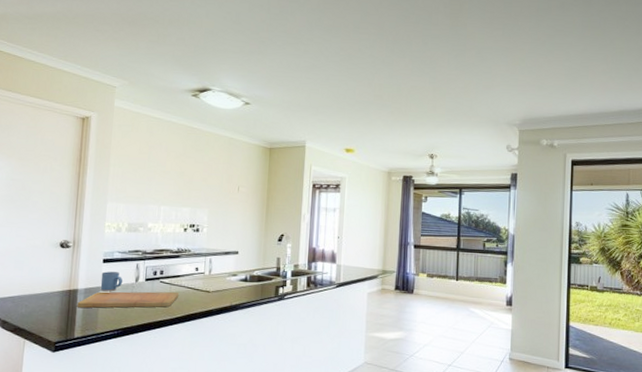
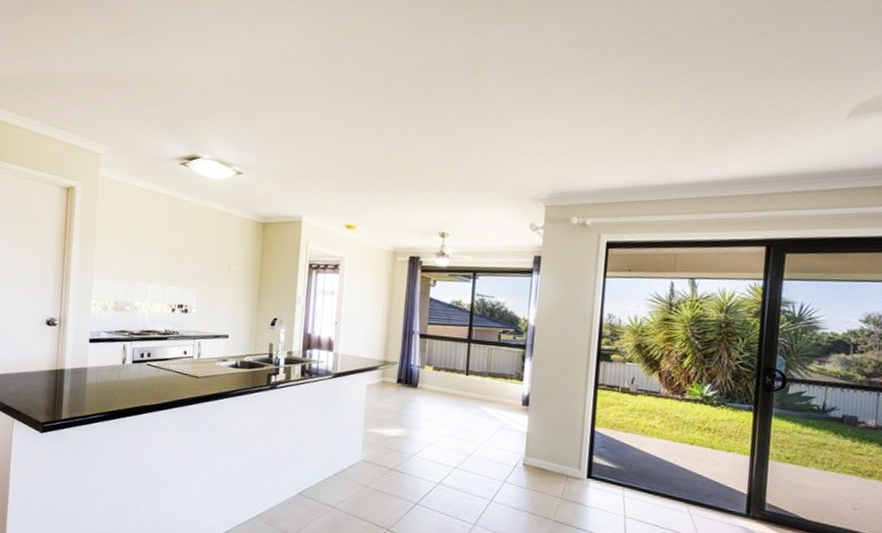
cutting board: present [77,291,180,308] -> none [64,372,167,392]
mug: present [100,271,122,292] -> none [87,352,109,373]

